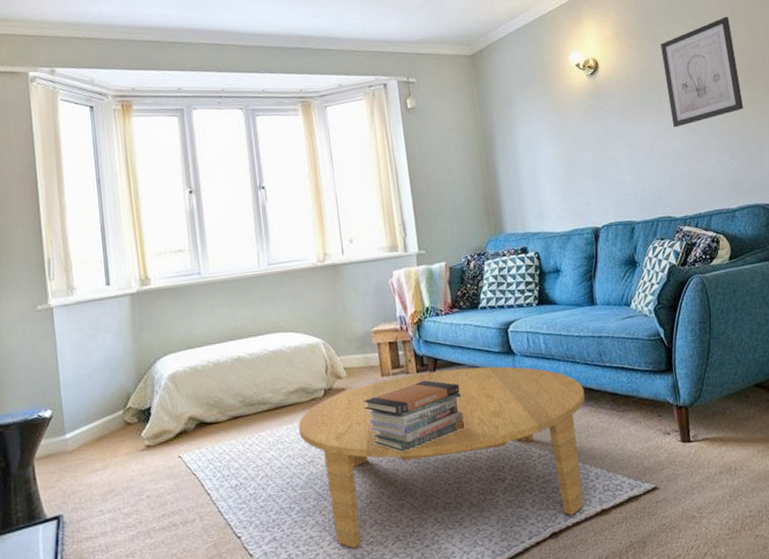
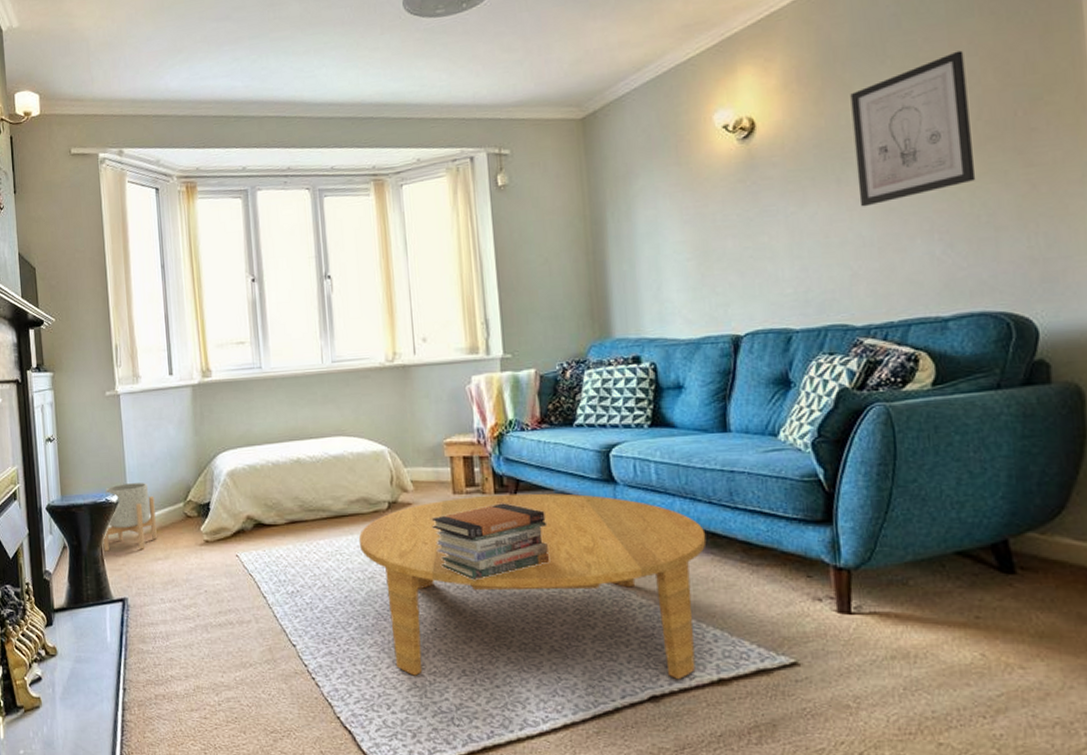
planter: none [34,394,95,470] -> present [102,483,157,552]

